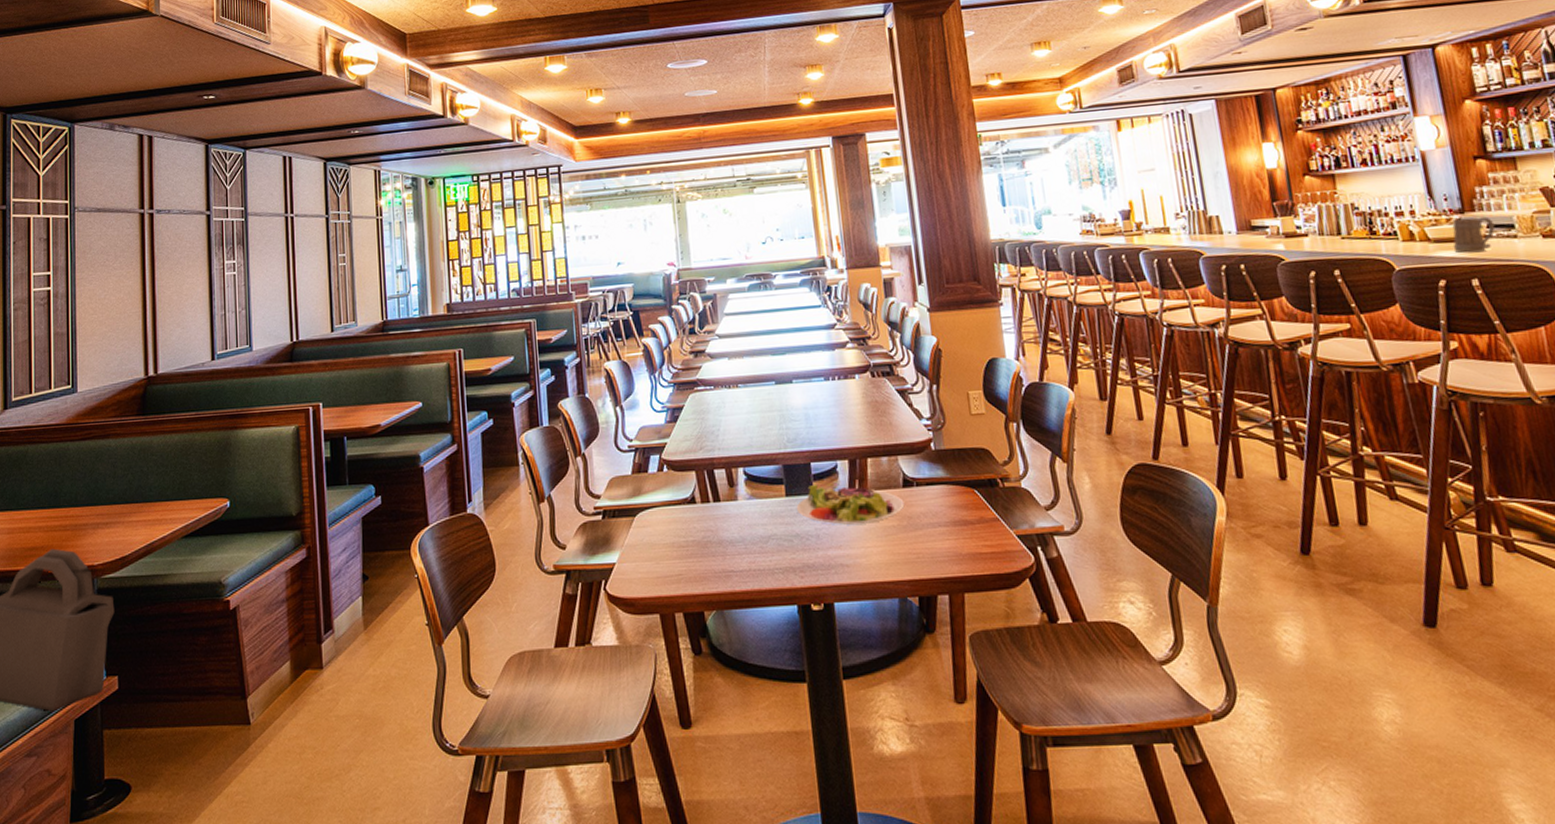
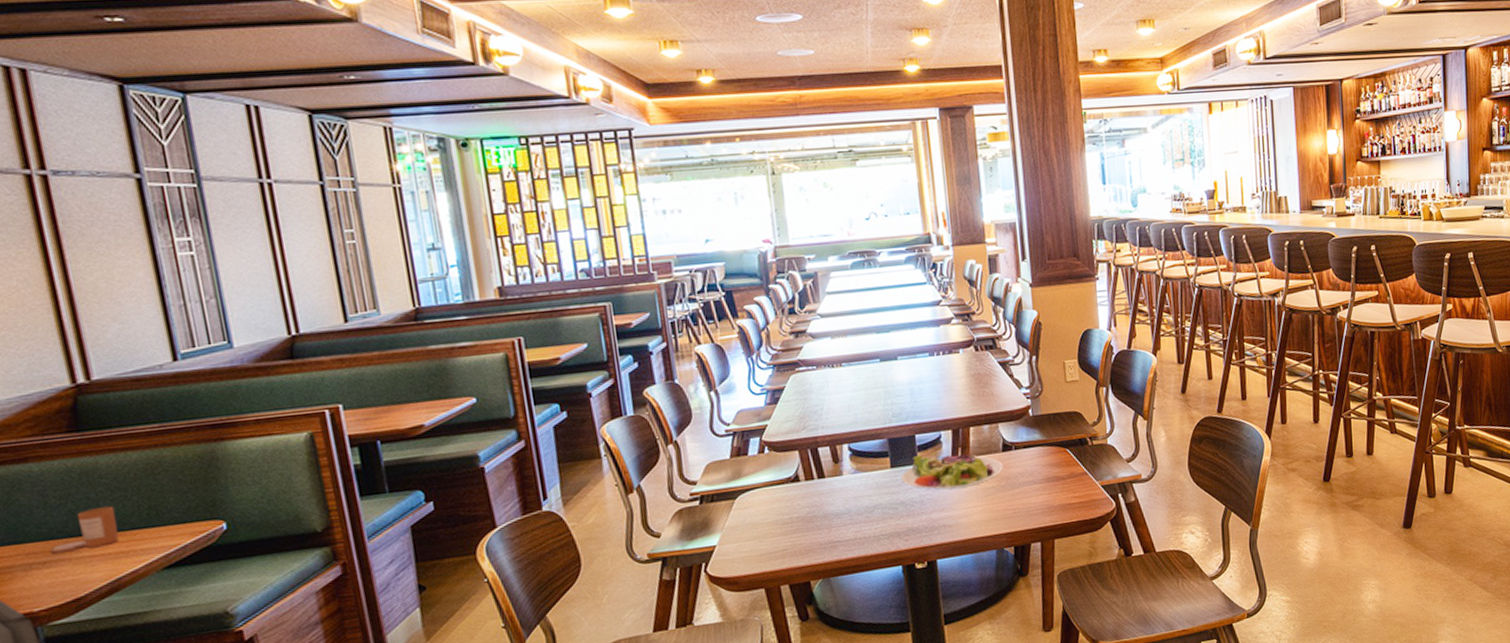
candle: none [112,480,158,518] -> present [51,506,119,555]
beer mug: present [1452,216,1496,253] -> none [1459,200,1490,231]

